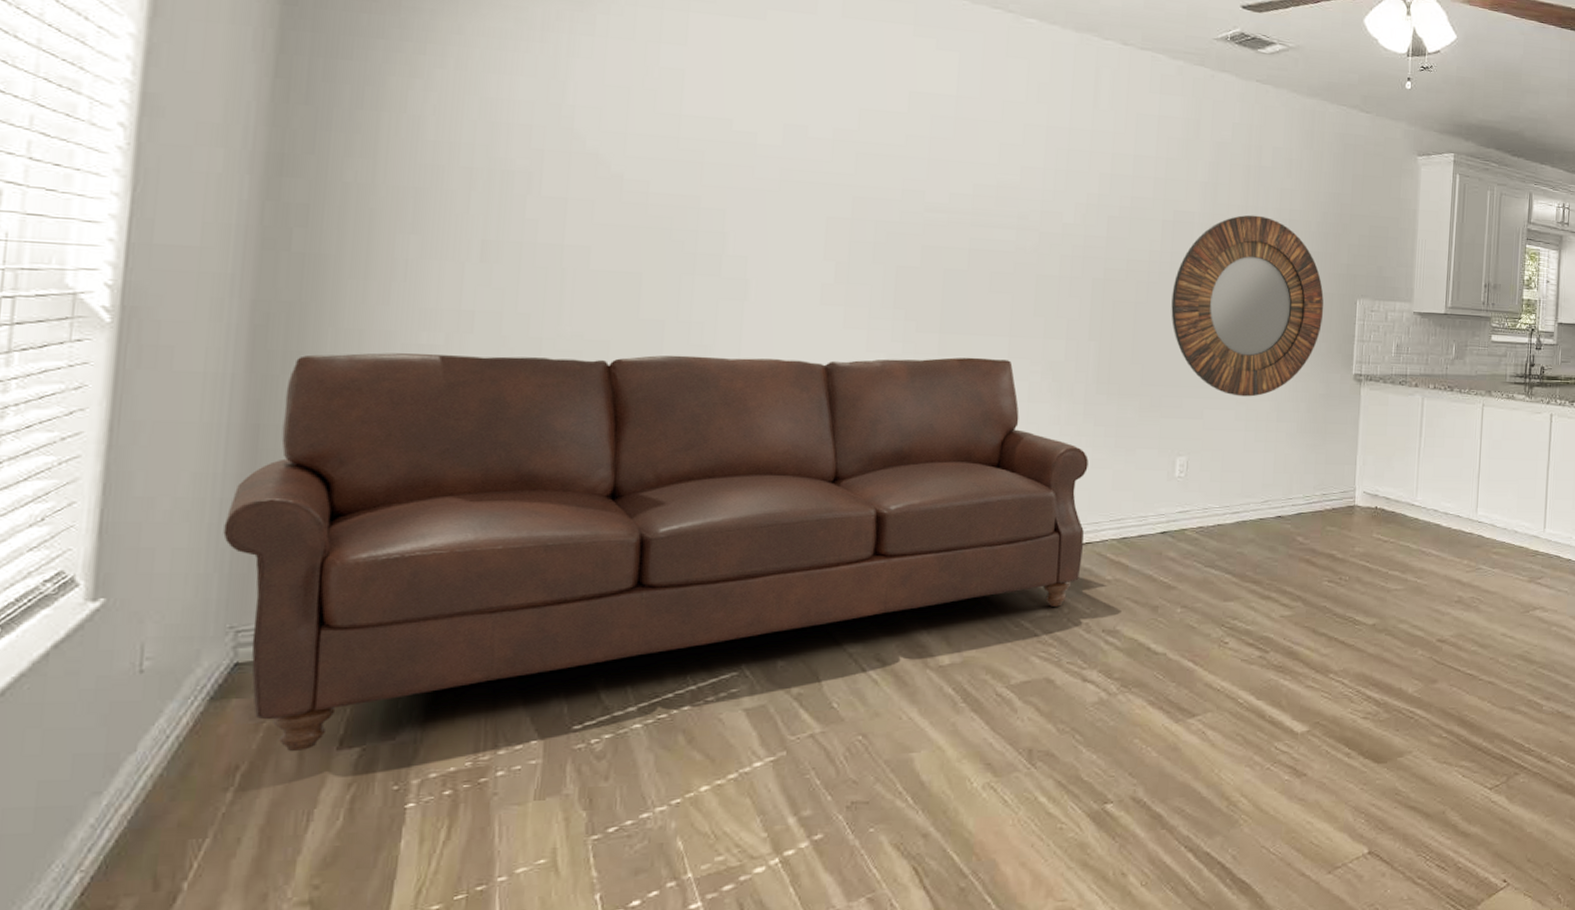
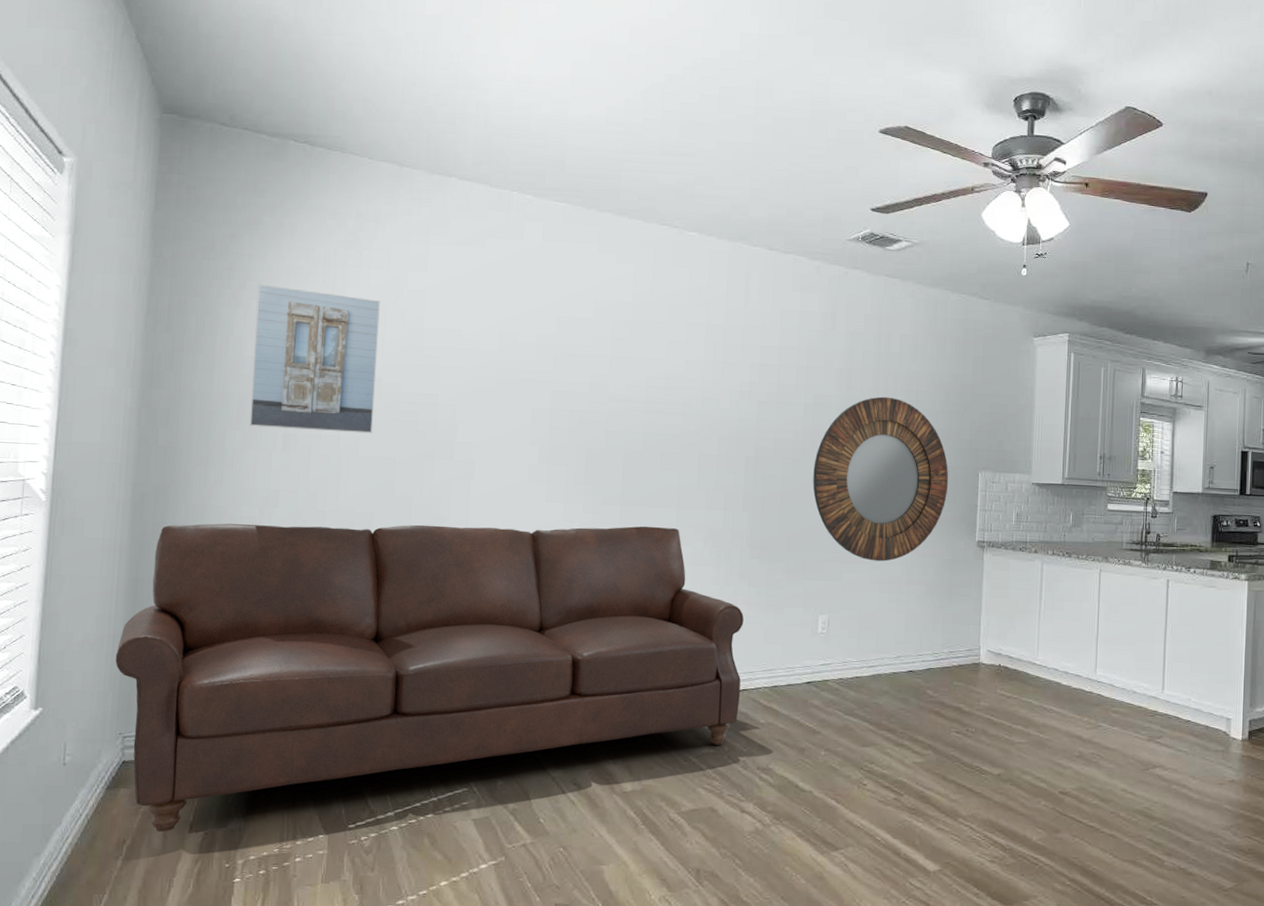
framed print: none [431,48,622,243] -> present [249,284,380,434]

